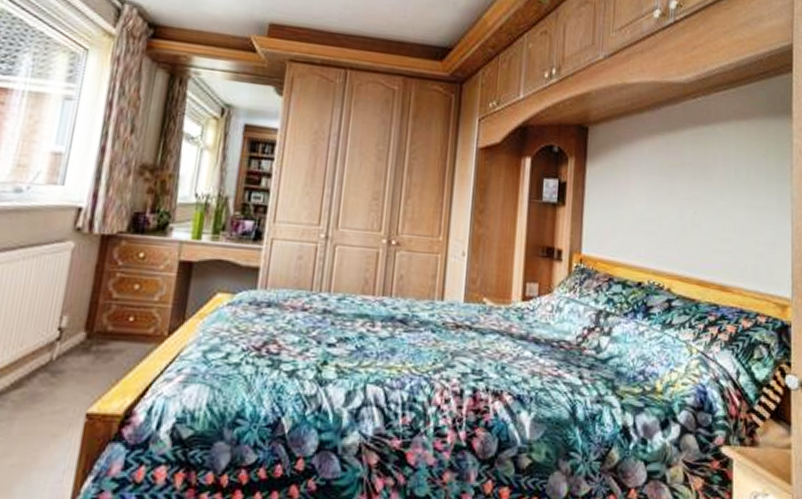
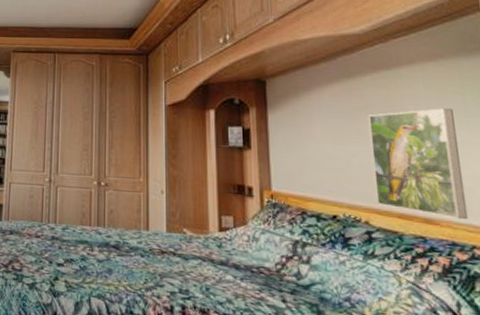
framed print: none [680,170,757,287] -> present [367,108,469,220]

